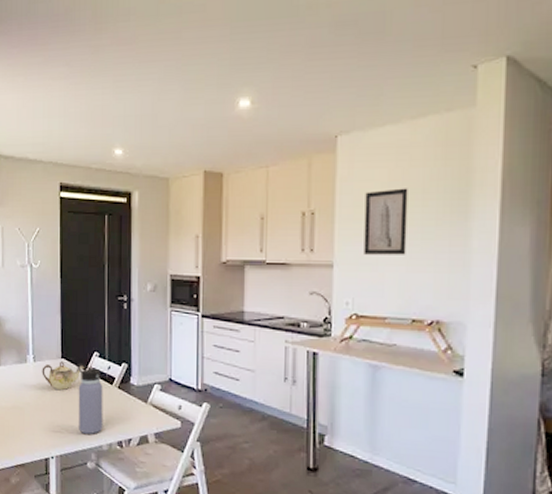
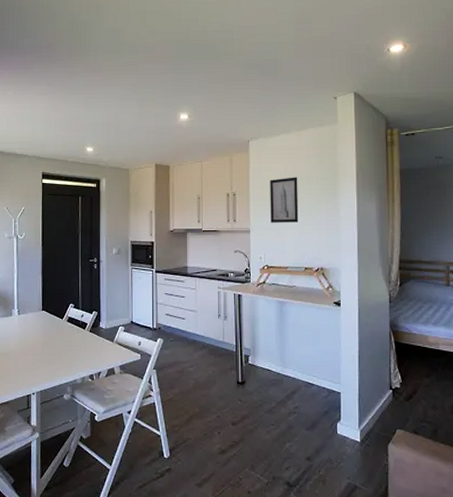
teapot: present [42,361,85,390] -> none [25,313,62,336]
water bottle: present [77,362,103,434] -> none [55,313,78,371]

